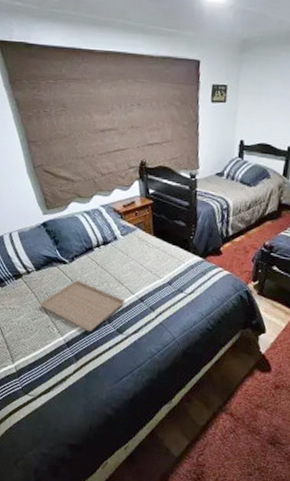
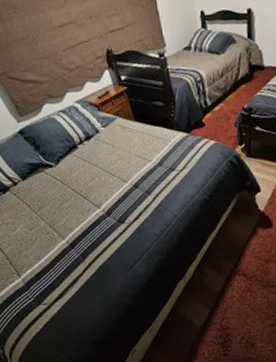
tray: present [40,280,125,332] -> none [34,180,120,229]

